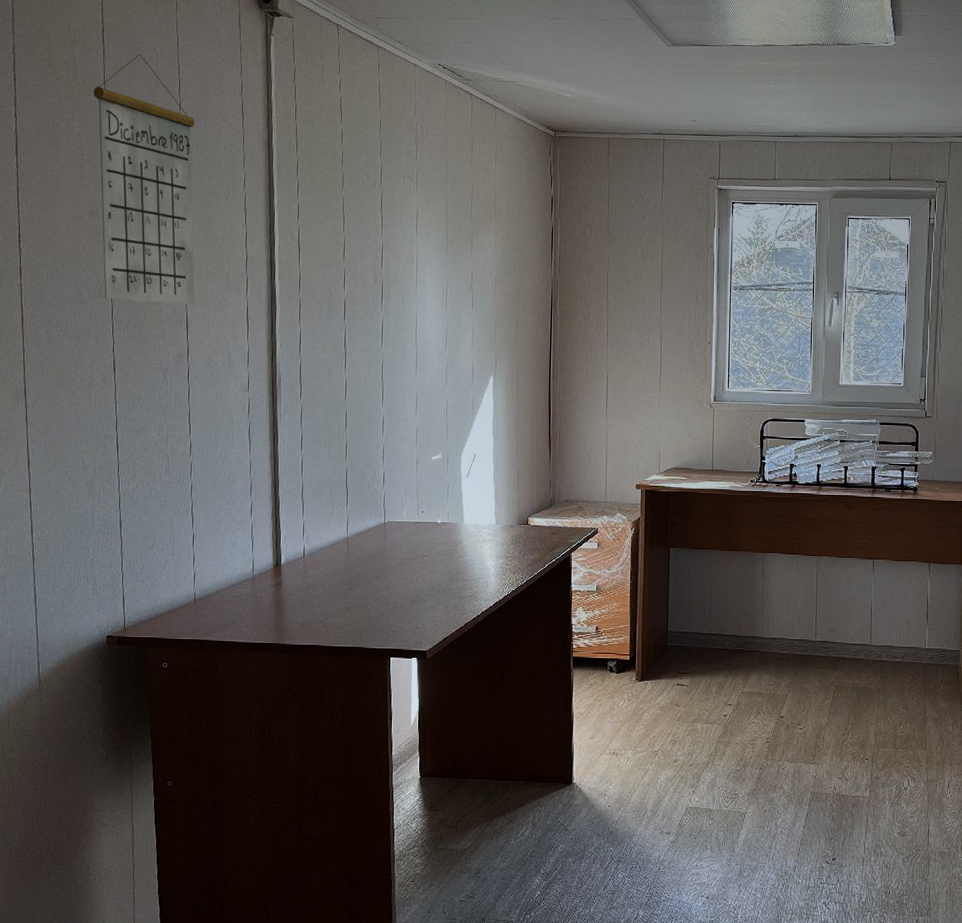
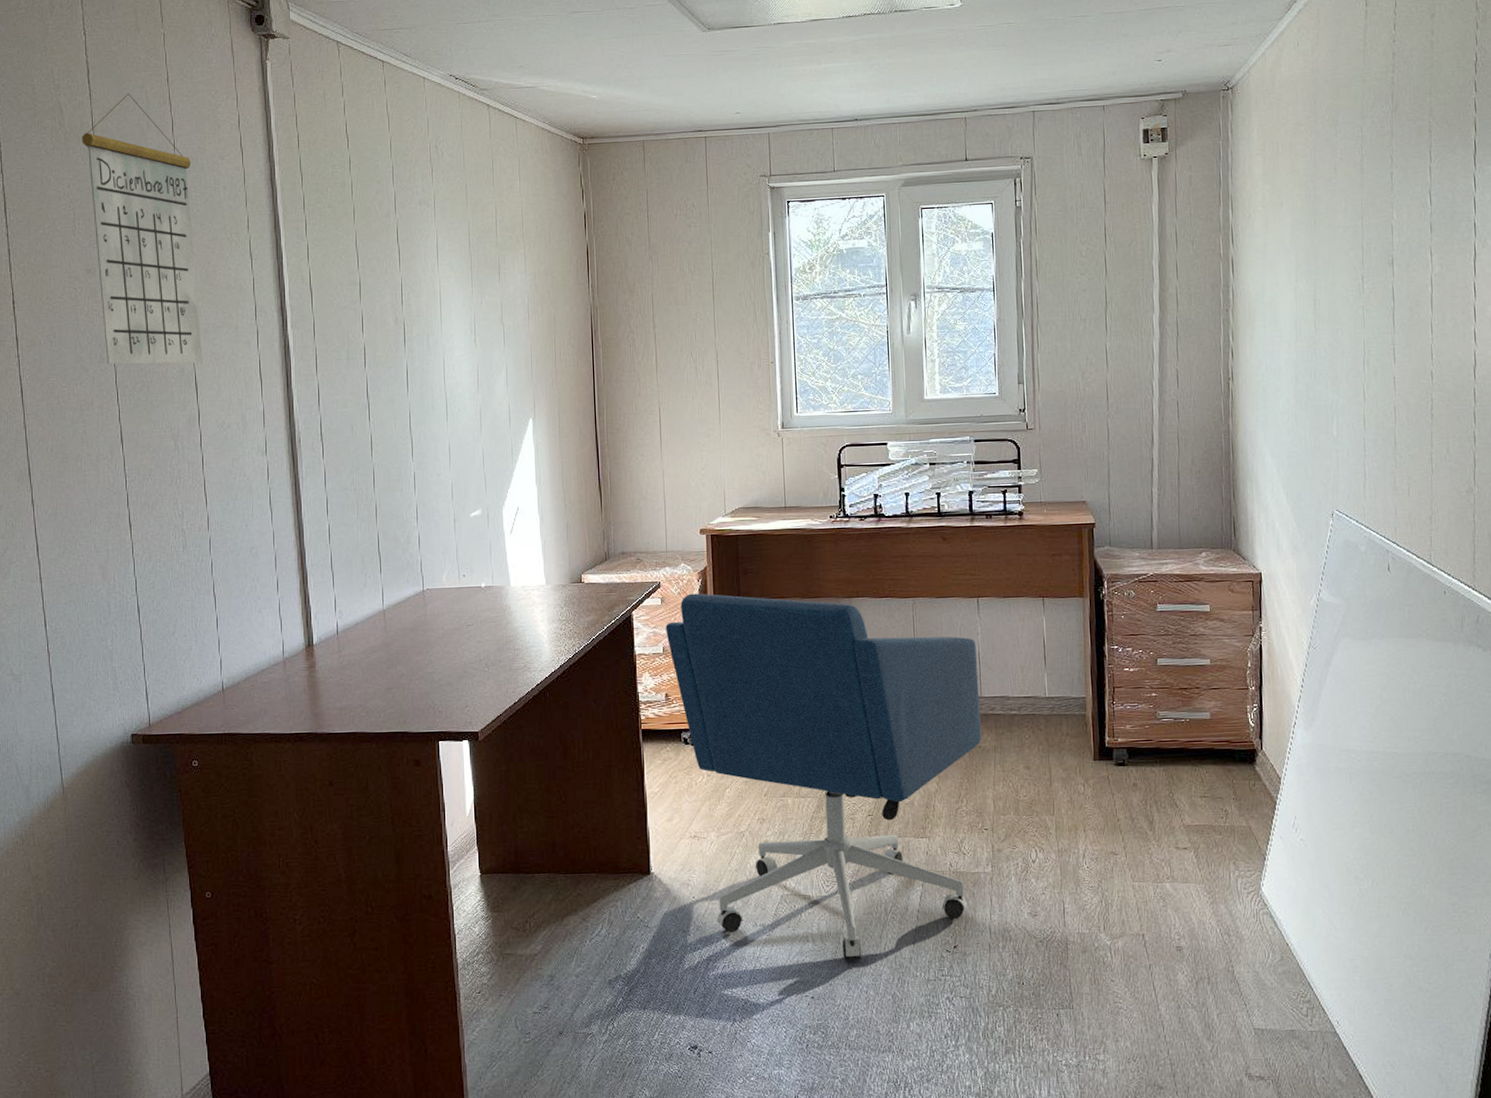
office chair: none [600,540,870,868] -> present [665,593,982,962]

